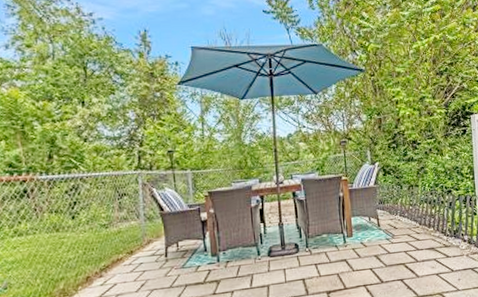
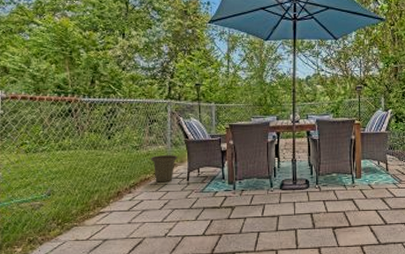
basket: none [122,230,153,263] -> present [150,154,178,183]

